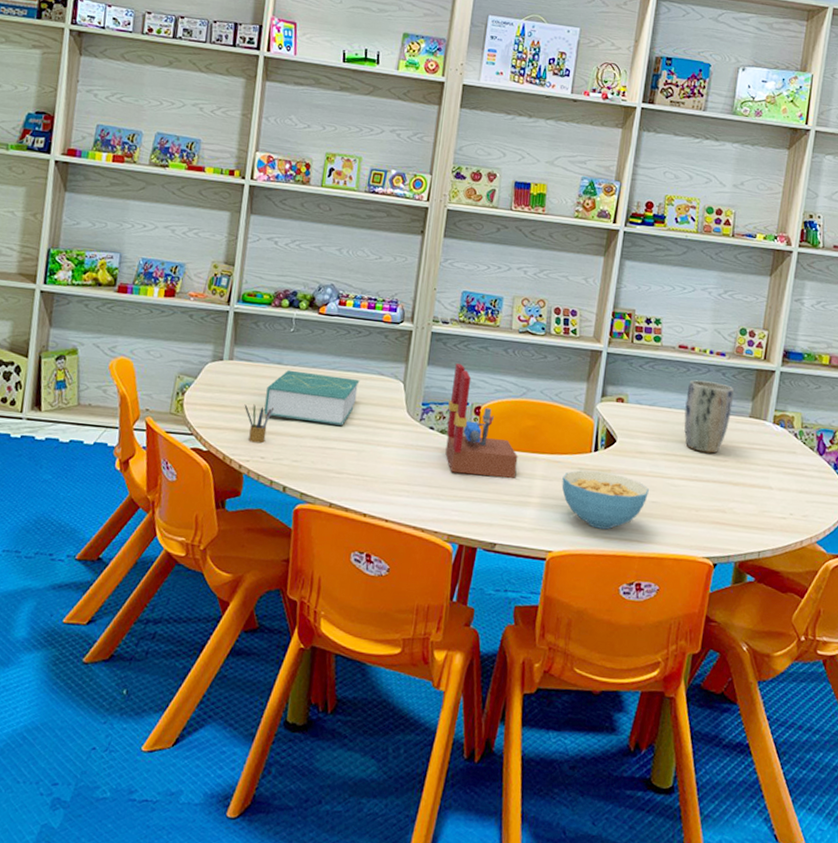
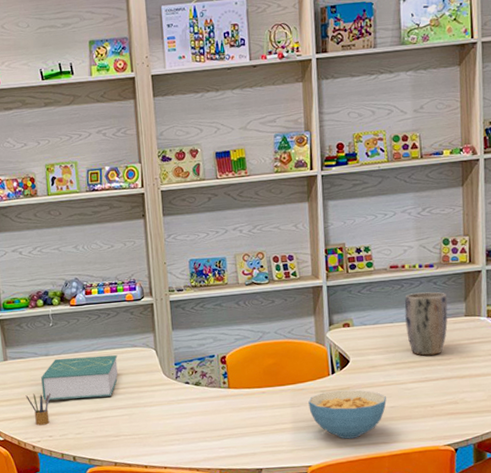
toy theatre: present [445,363,518,478] -> none [196,323,268,417]

